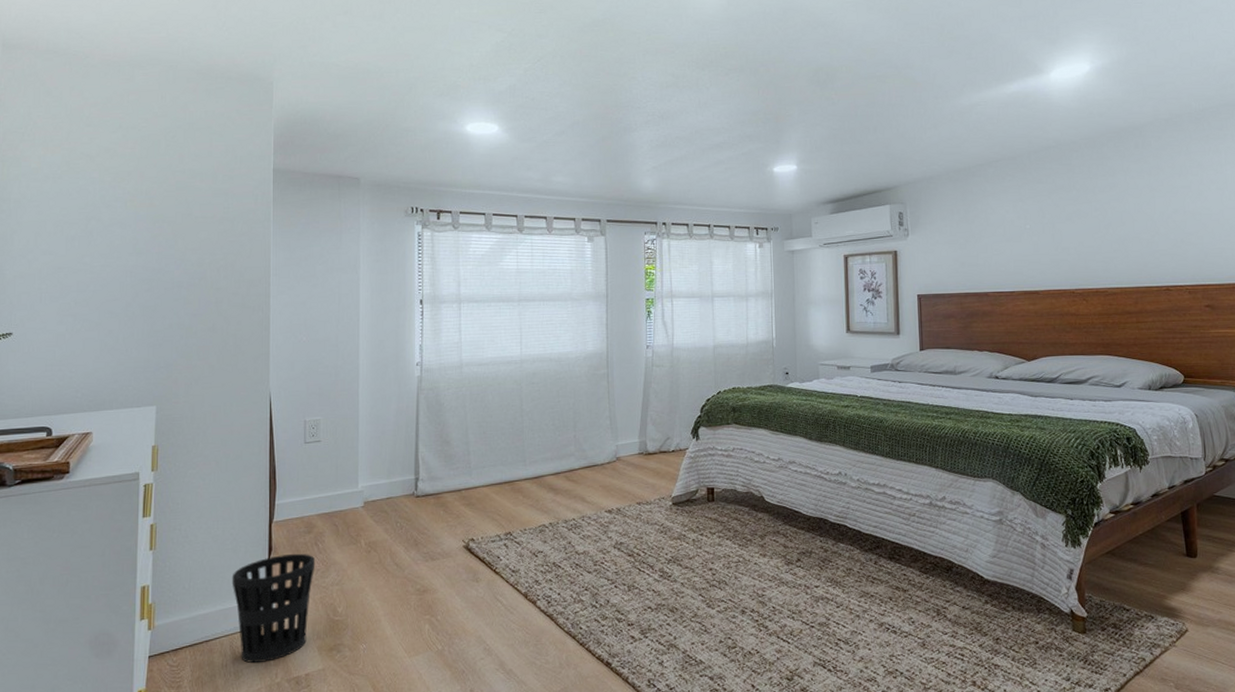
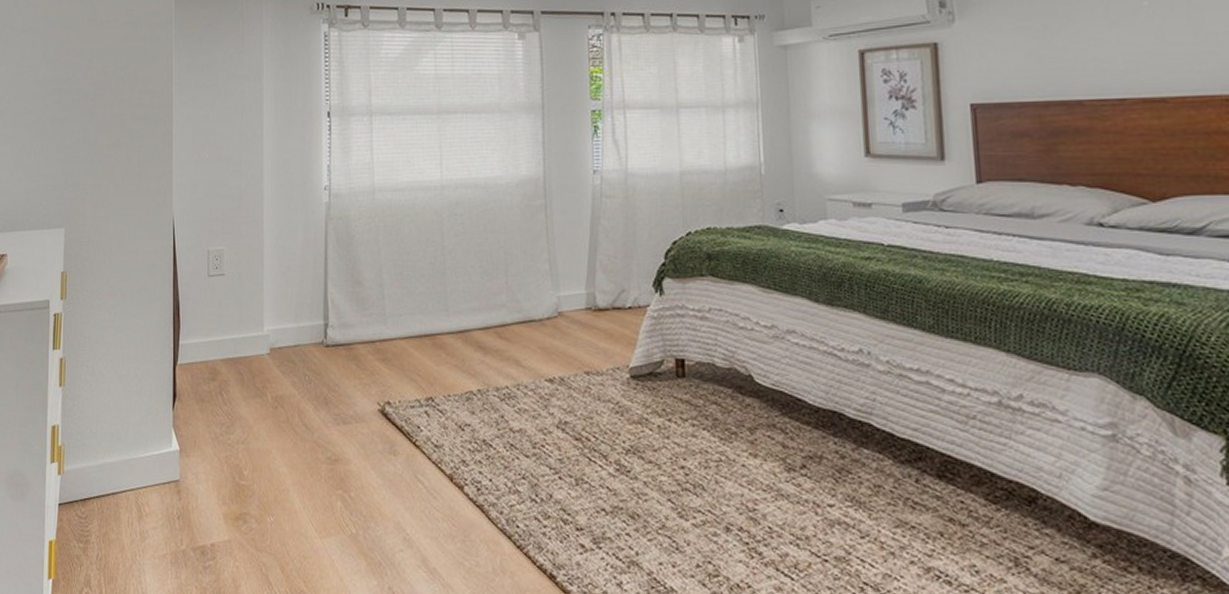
wastebasket: present [232,553,316,663] -> none [137,402,220,525]

